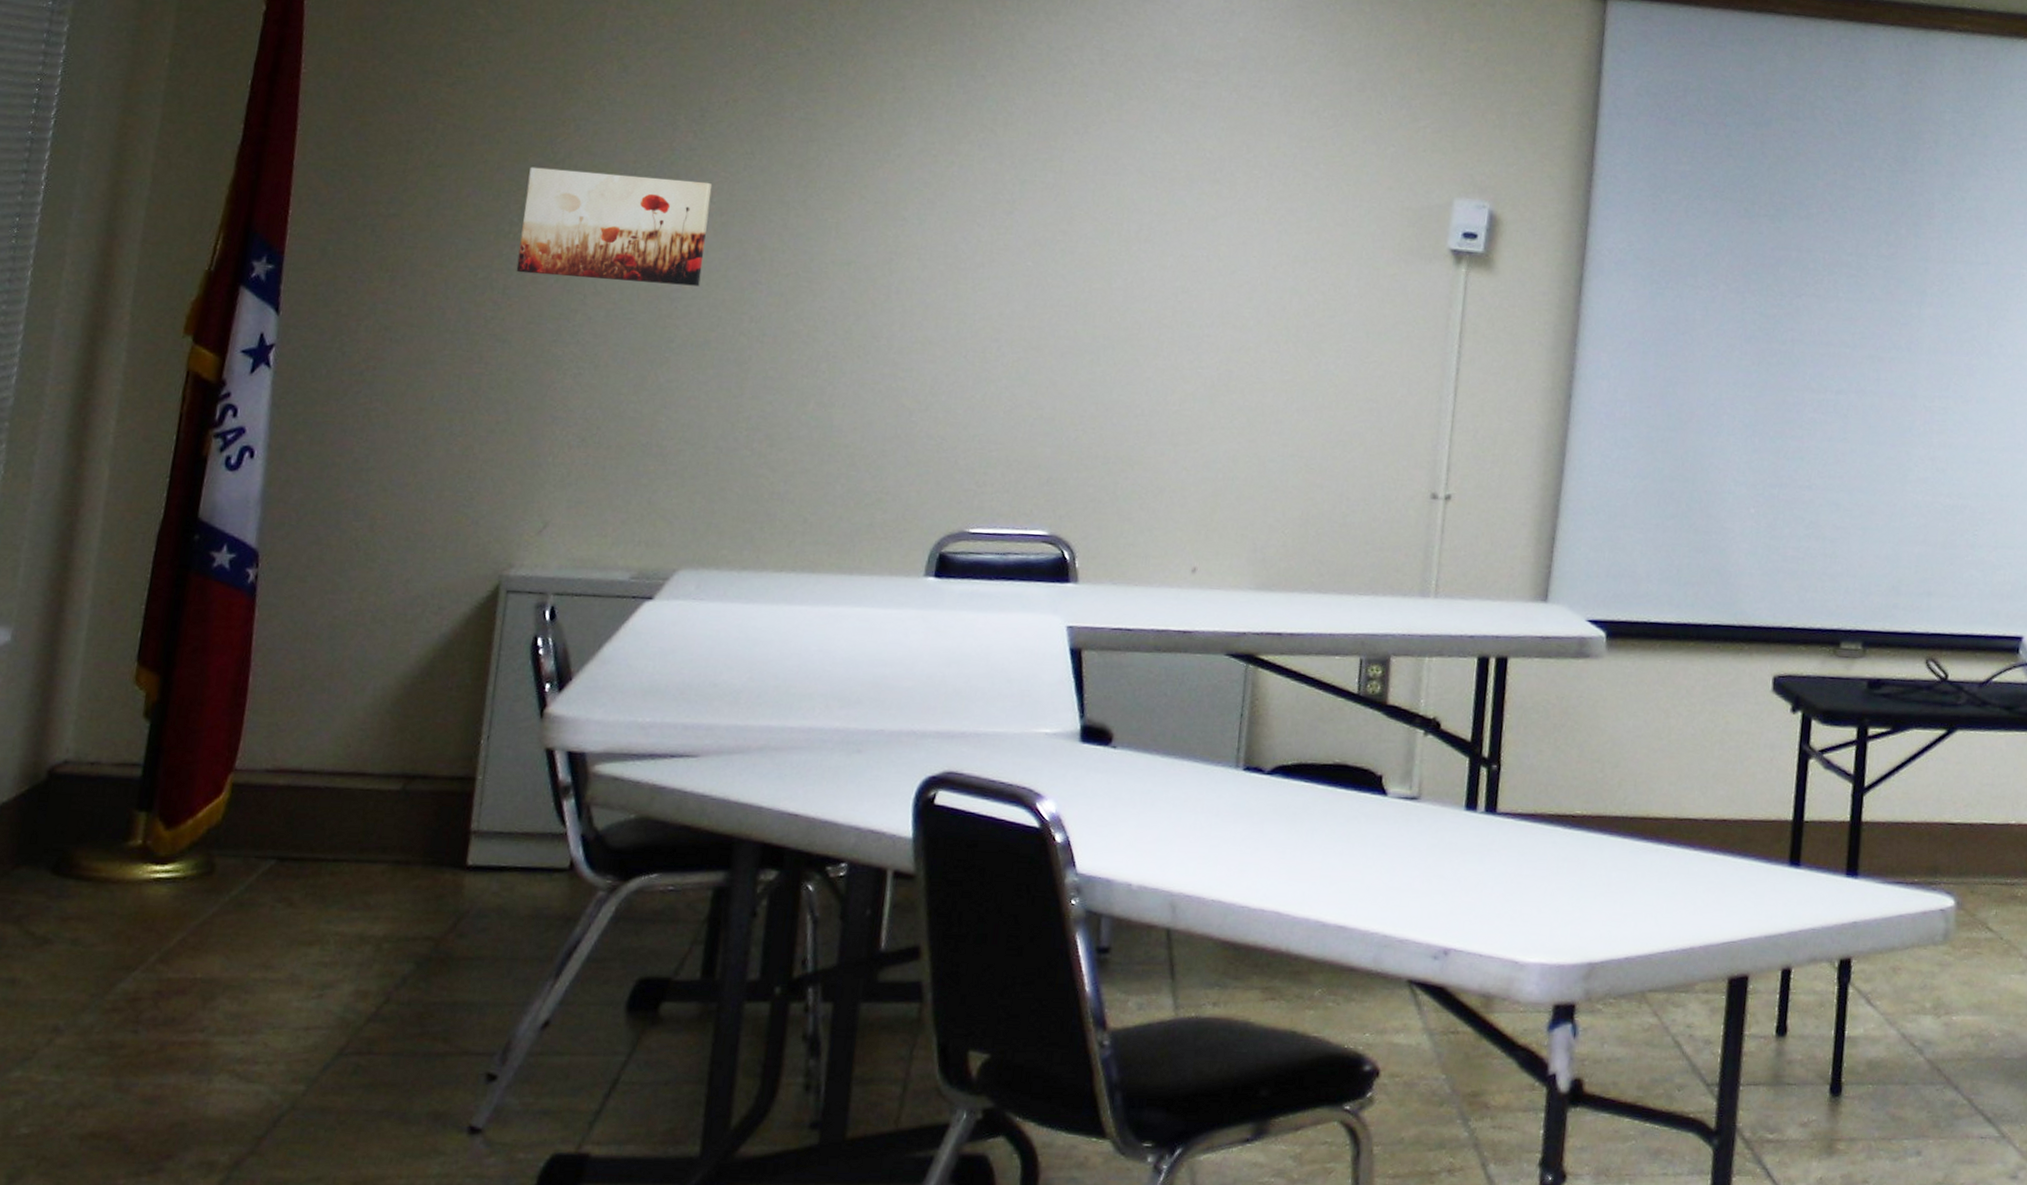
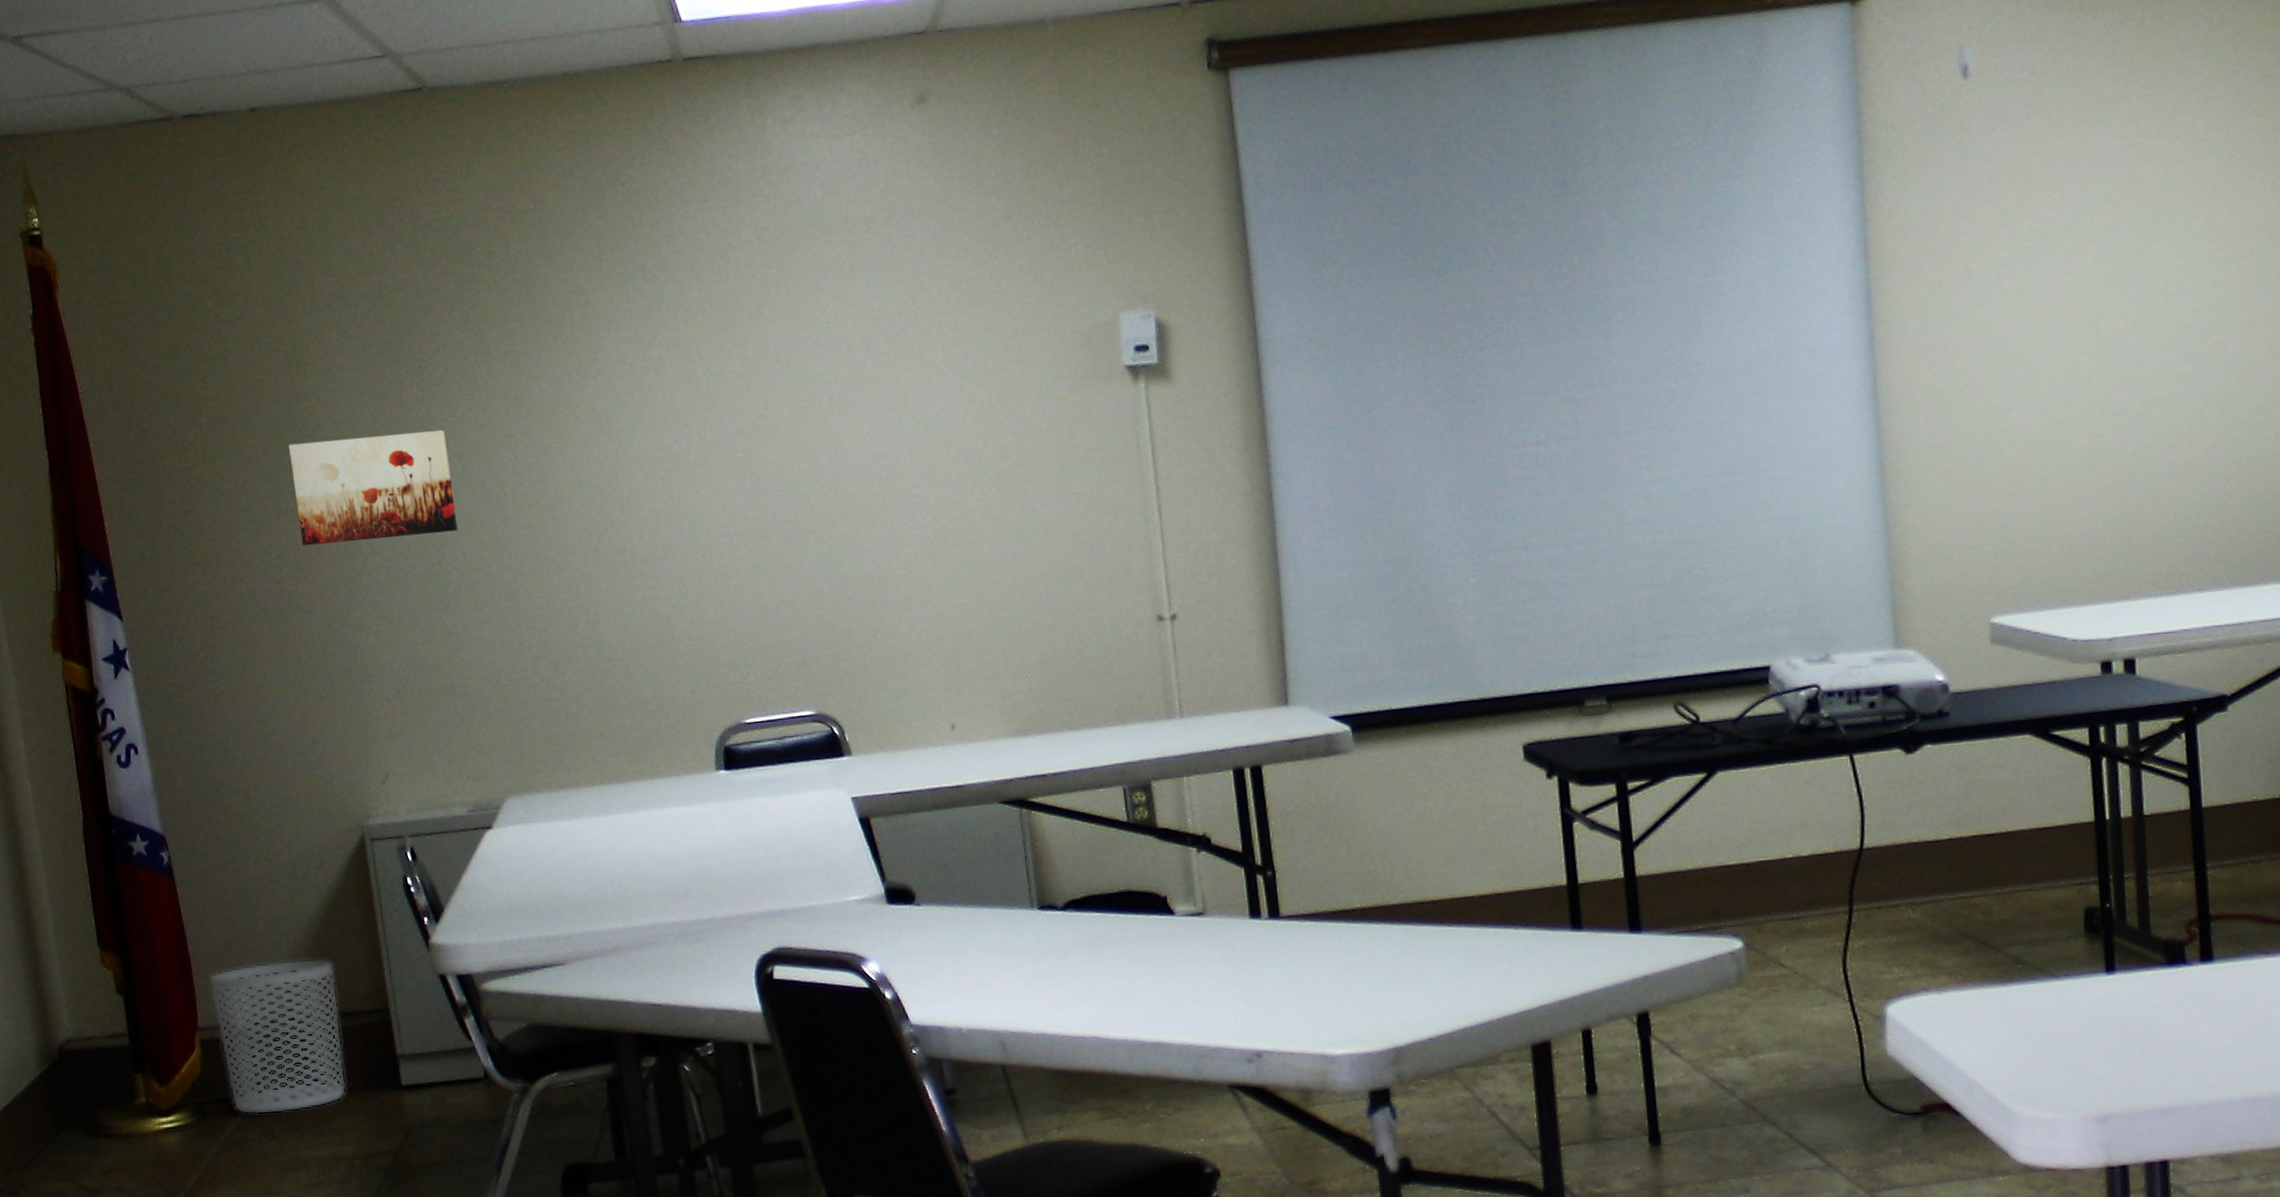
waste bin: none [251,707,423,879] -> present [208,958,346,1115]

